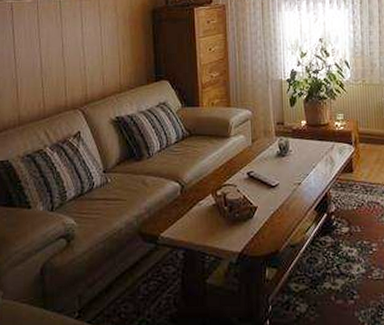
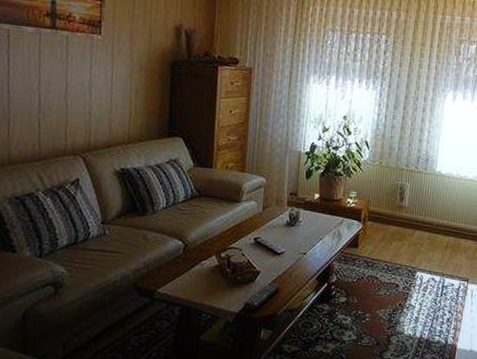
remote control: none [245,218,280,249] -> present [243,283,282,311]

